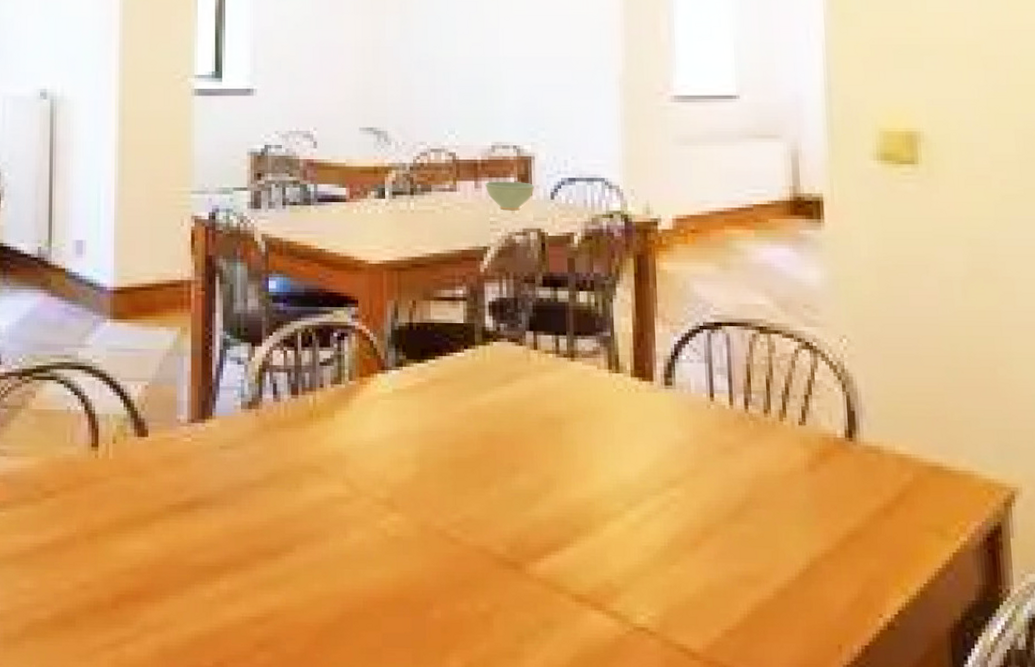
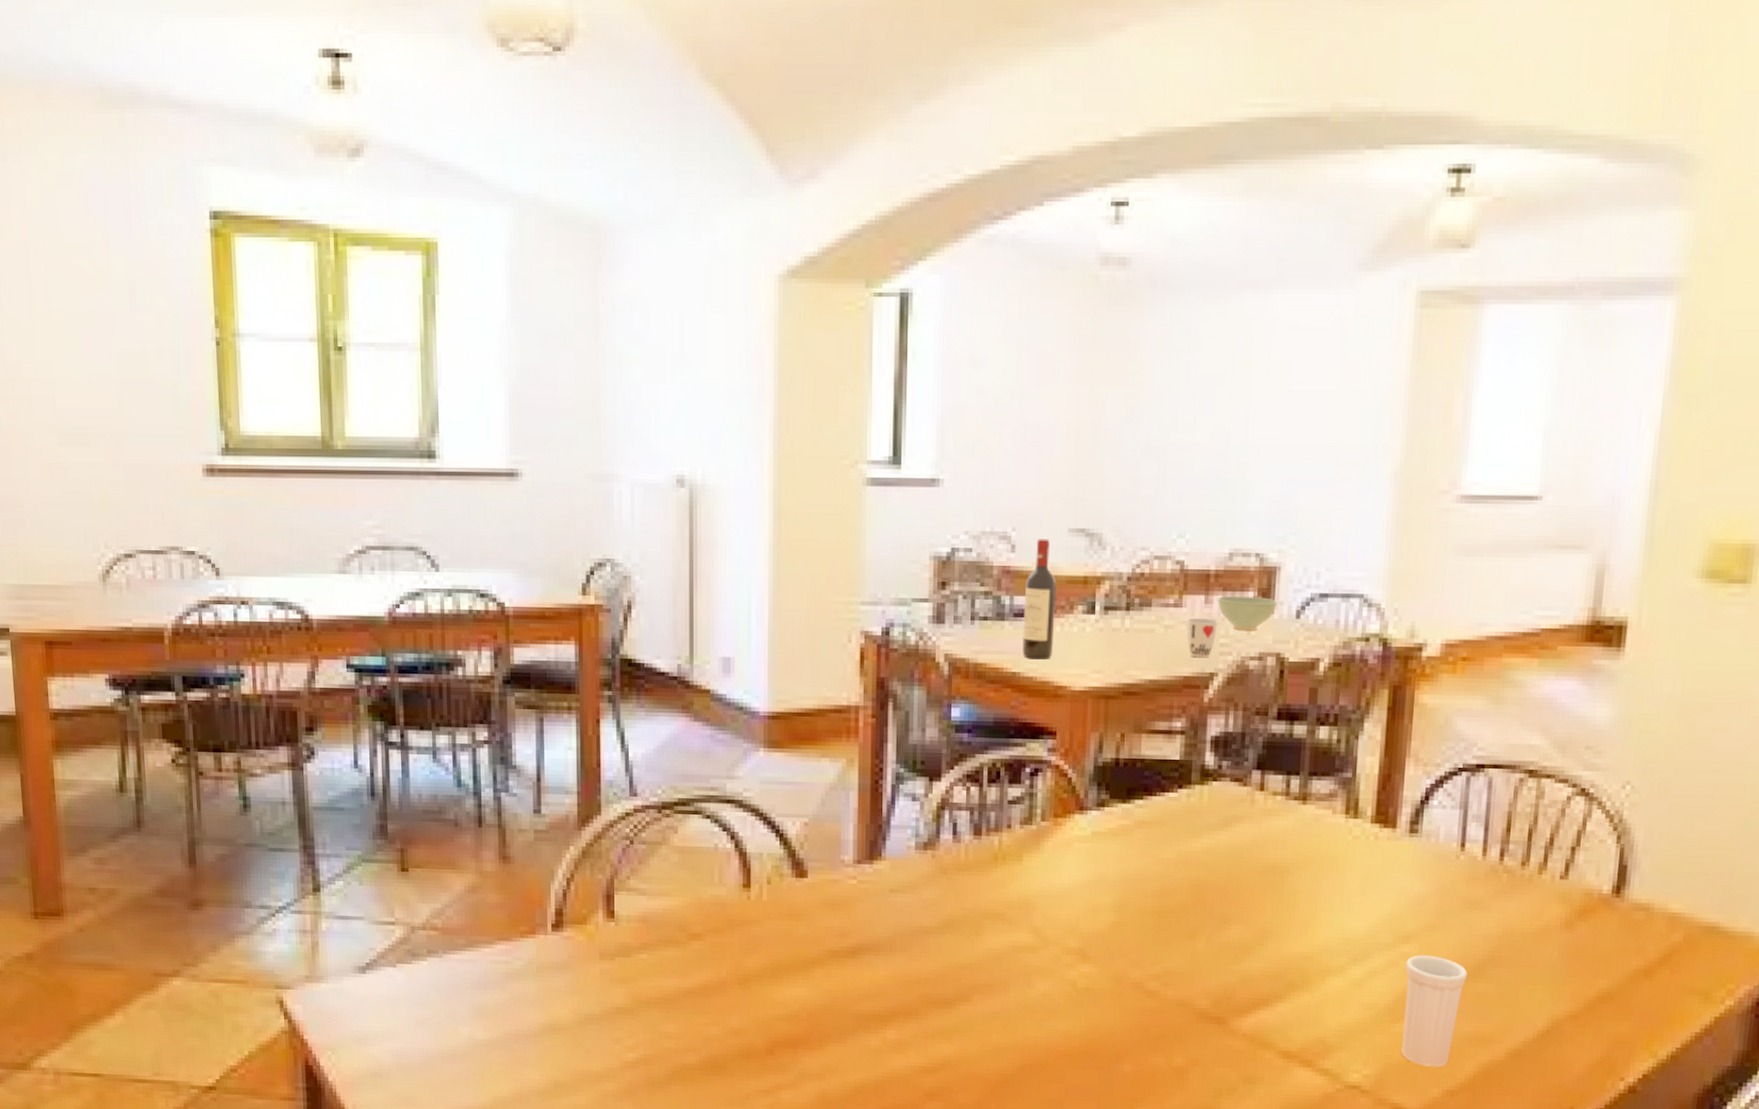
wine bottle: none [326,136,353,238] -> present [1022,539,1056,660]
cup: none [461,201,487,234] -> present [1186,618,1218,658]
cup: none [675,499,731,607] -> present [1401,955,1468,1067]

